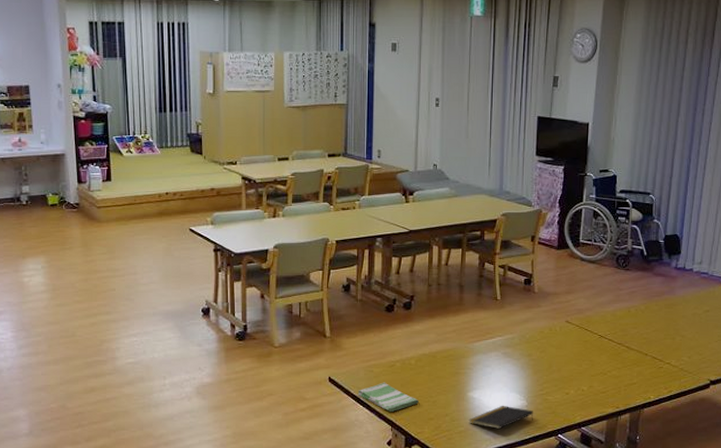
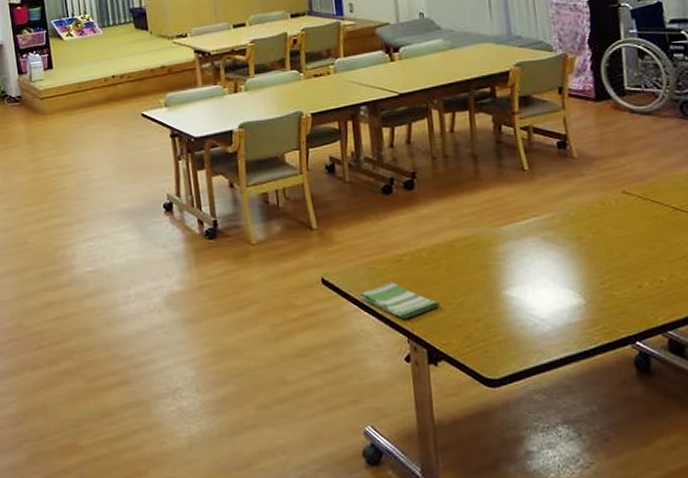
notepad: present [468,405,533,429] -> none [508,305,597,336]

